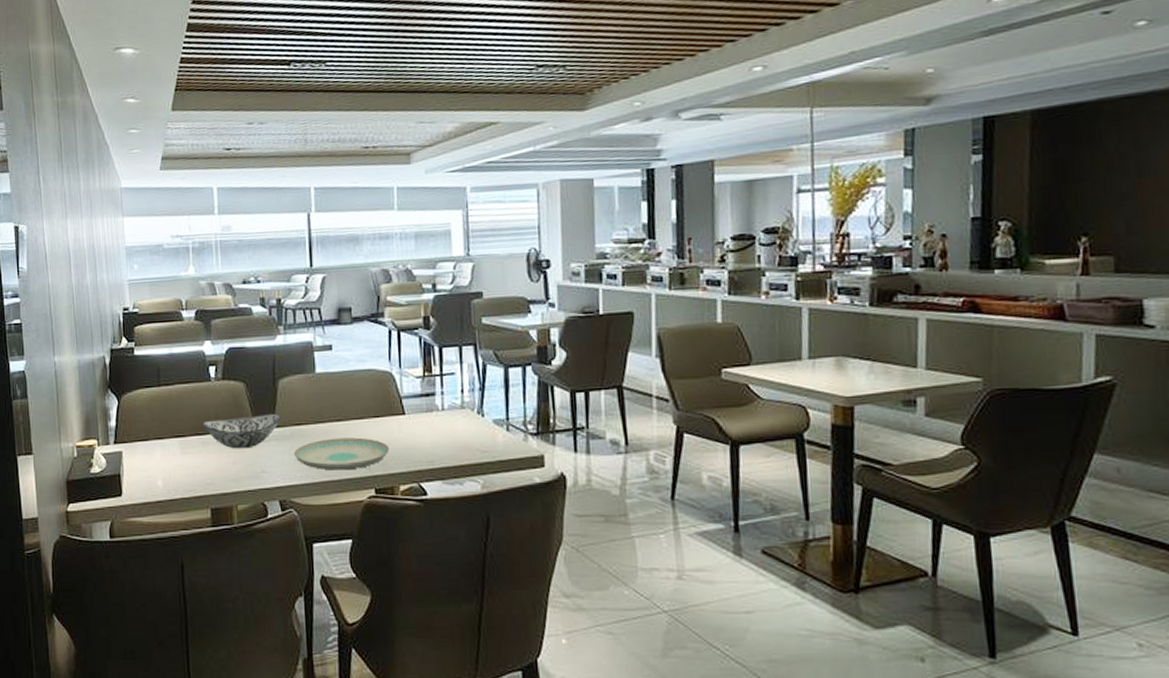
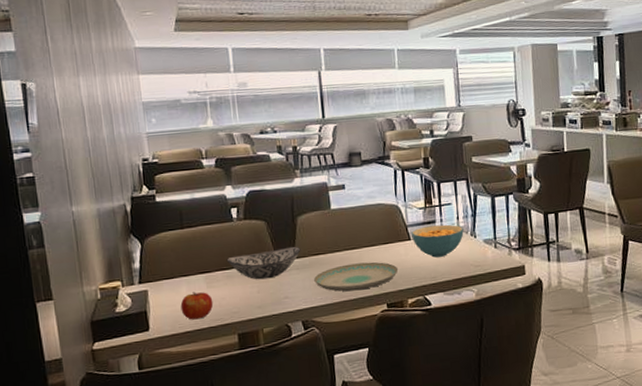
apple: none [154,457,187,488] -> present [180,292,214,320]
cereal bowl: none [406,398,469,438] -> present [411,224,464,258]

